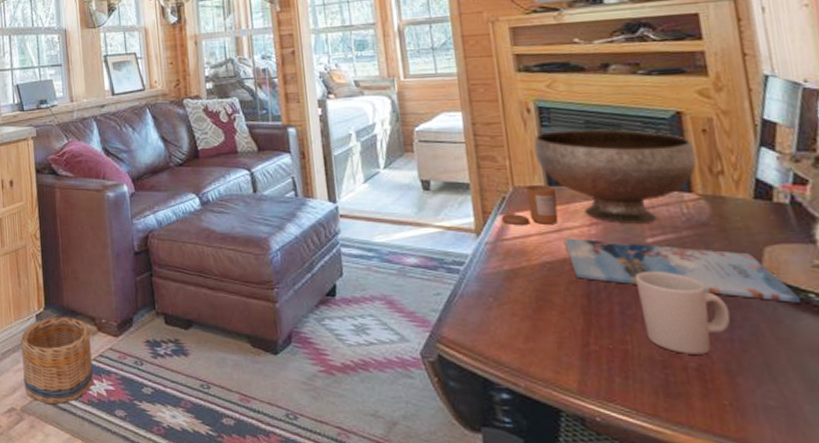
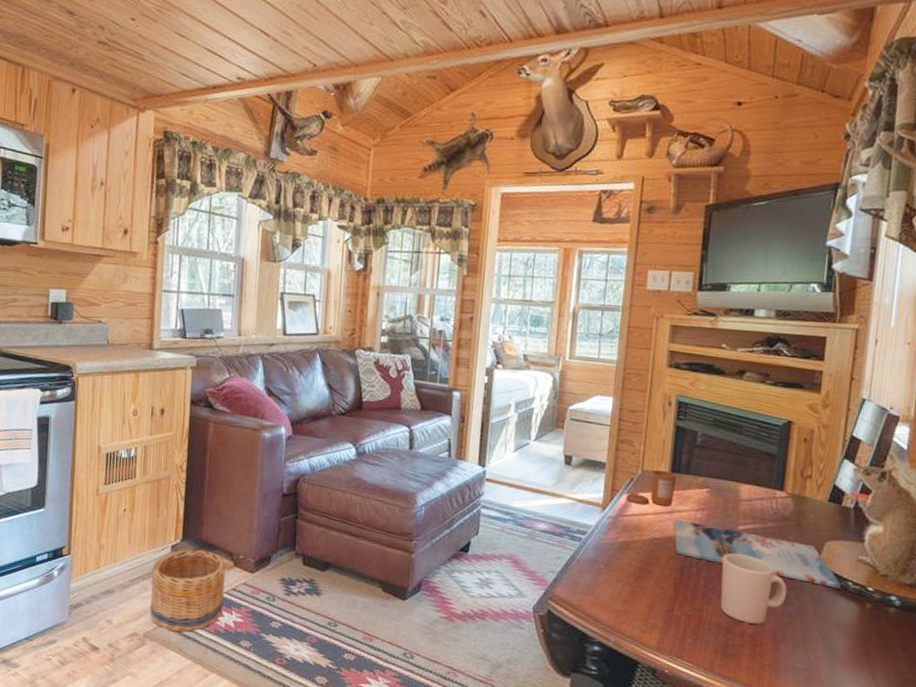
bowl: present [534,129,697,224] -> none [666,425,795,513]

